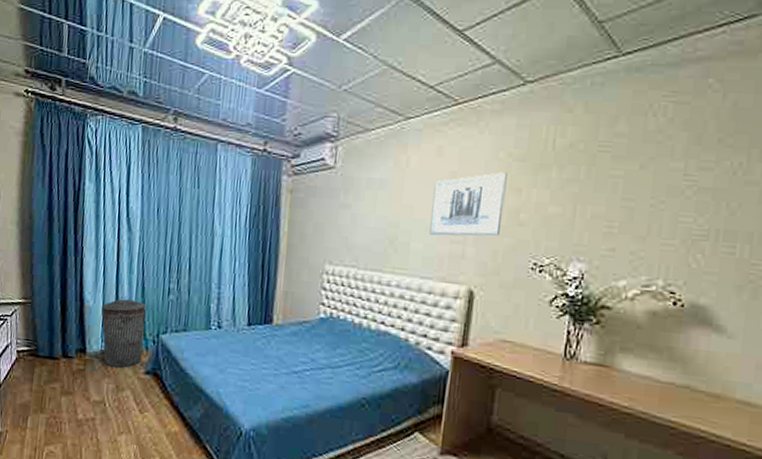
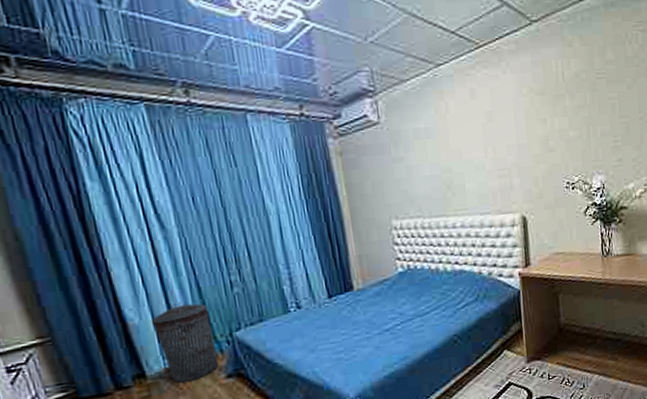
wall art: present [429,172,507,236] -> none [474,106,536,173]

